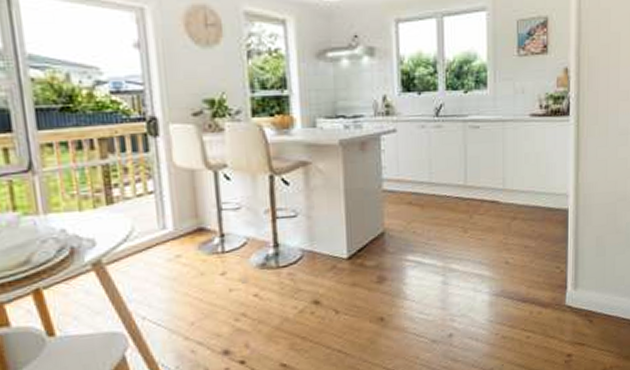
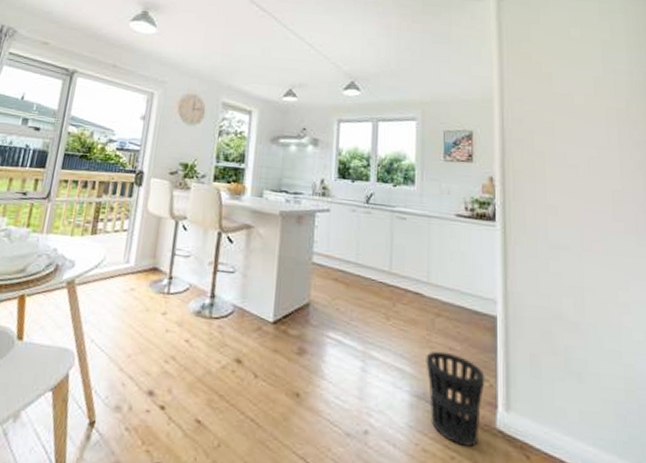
wastebasket: none [503,250,557,326] -> present [426,350,485,447]

